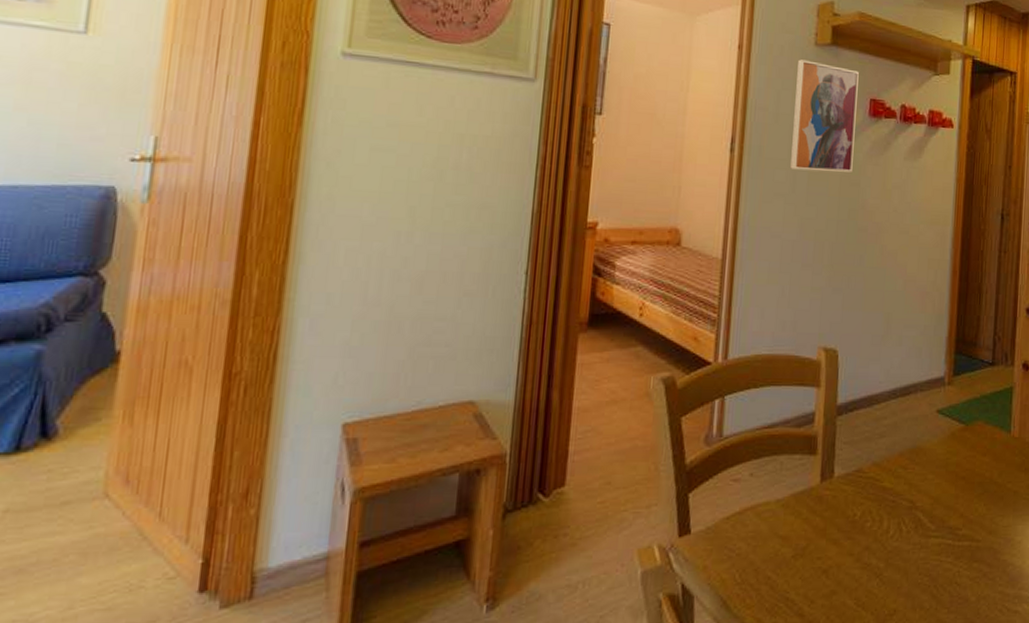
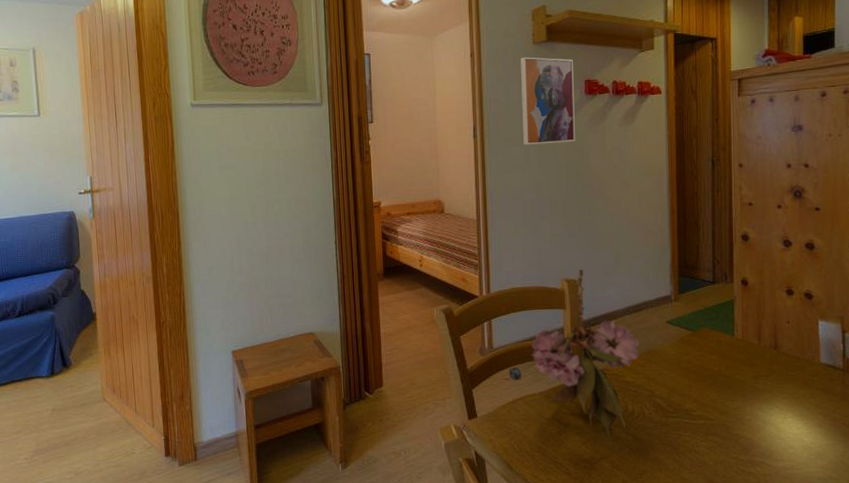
flower: none [739,335,904,574] -> present [508,269,640,445]

